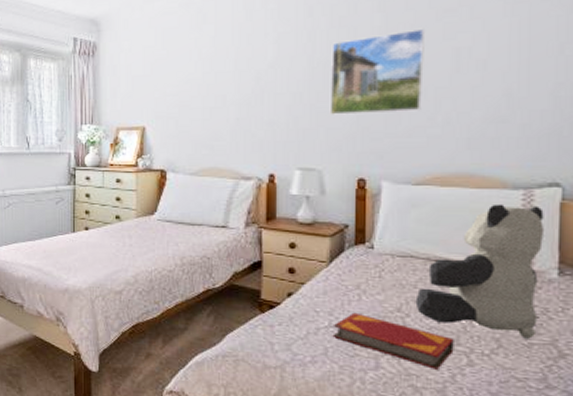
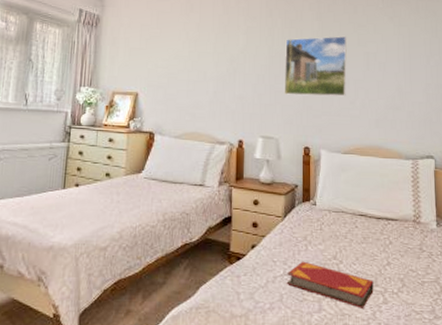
teddy bear: present [415,204,544,339] -> none [346,170,427,278]

